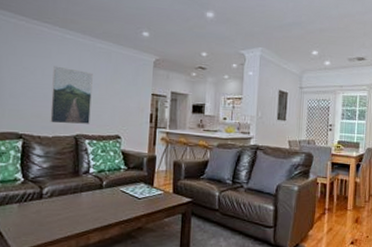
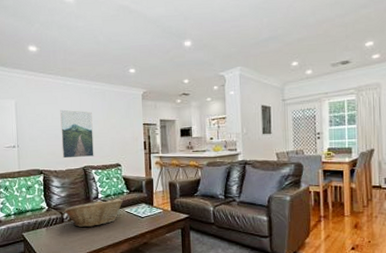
fruit basket: none [44,175,119,205] -> present [64,199,123,227]

